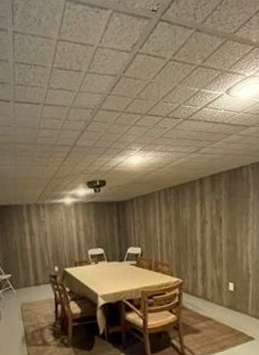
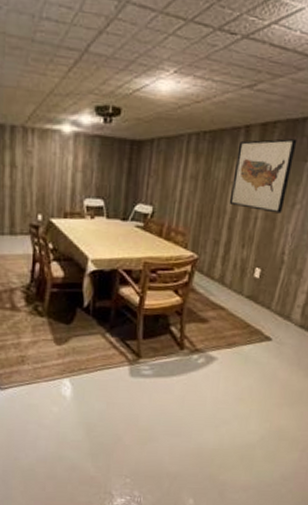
wall art: none [196,183,240,239] -> present [229,139,297,214]

